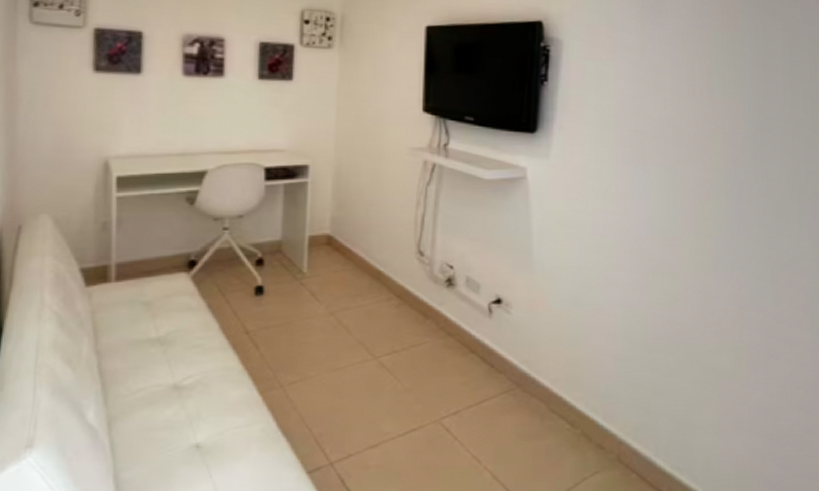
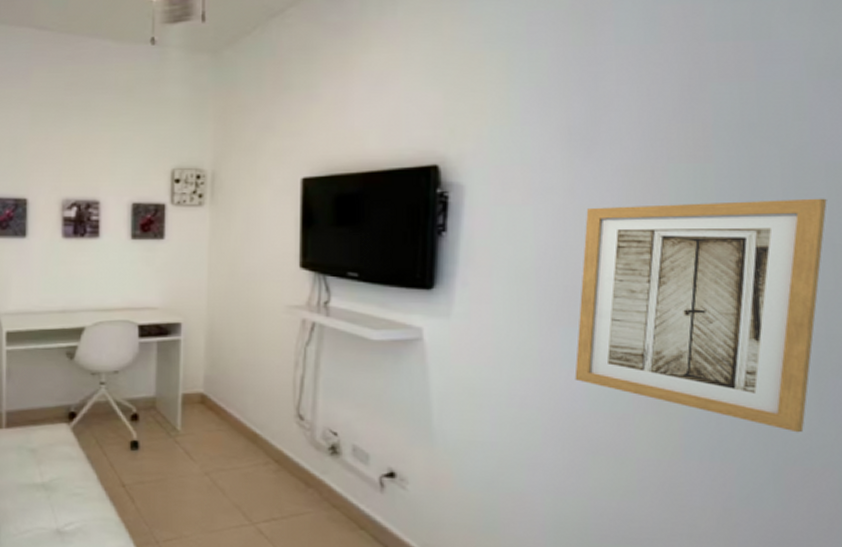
wall art: none [641,64,809,246] -> present [574,198,828,433]

